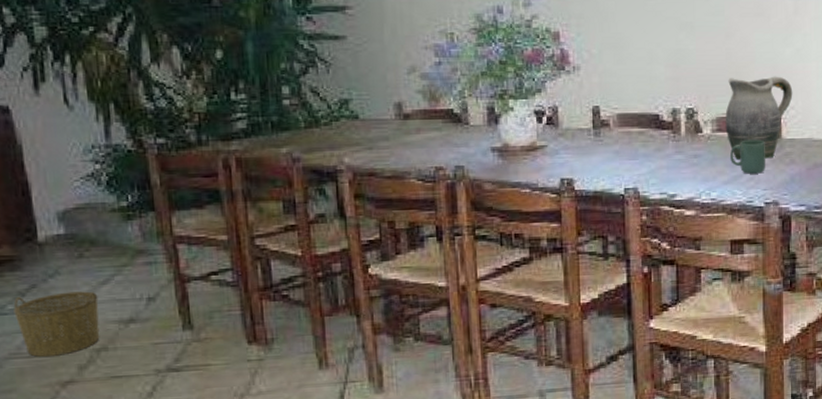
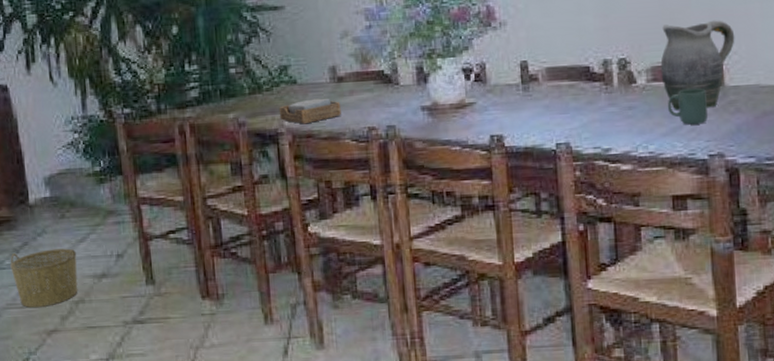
napkin holder: none [338,135,407,162] -> present [279,98,341,124]

